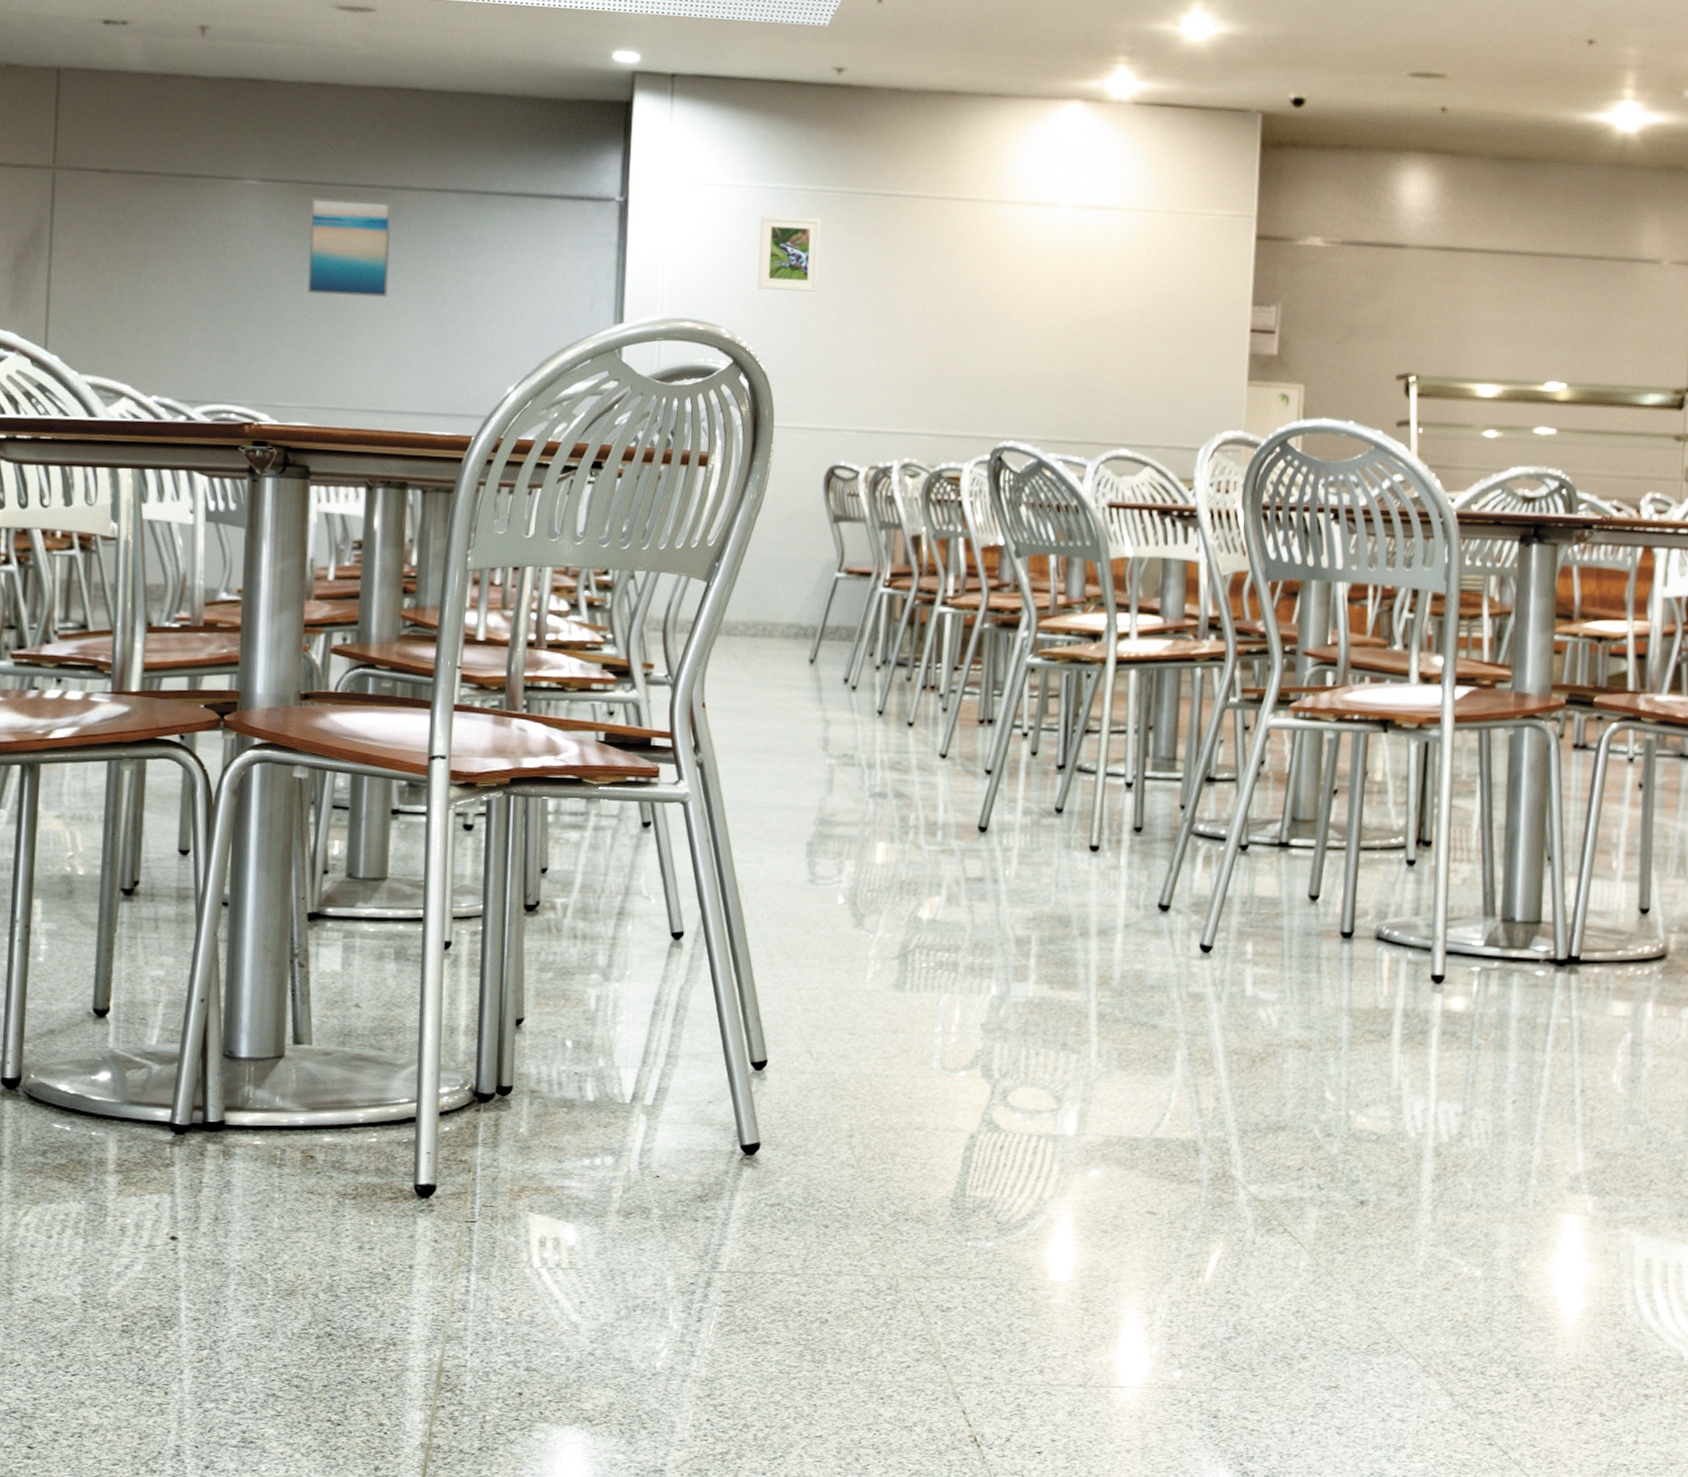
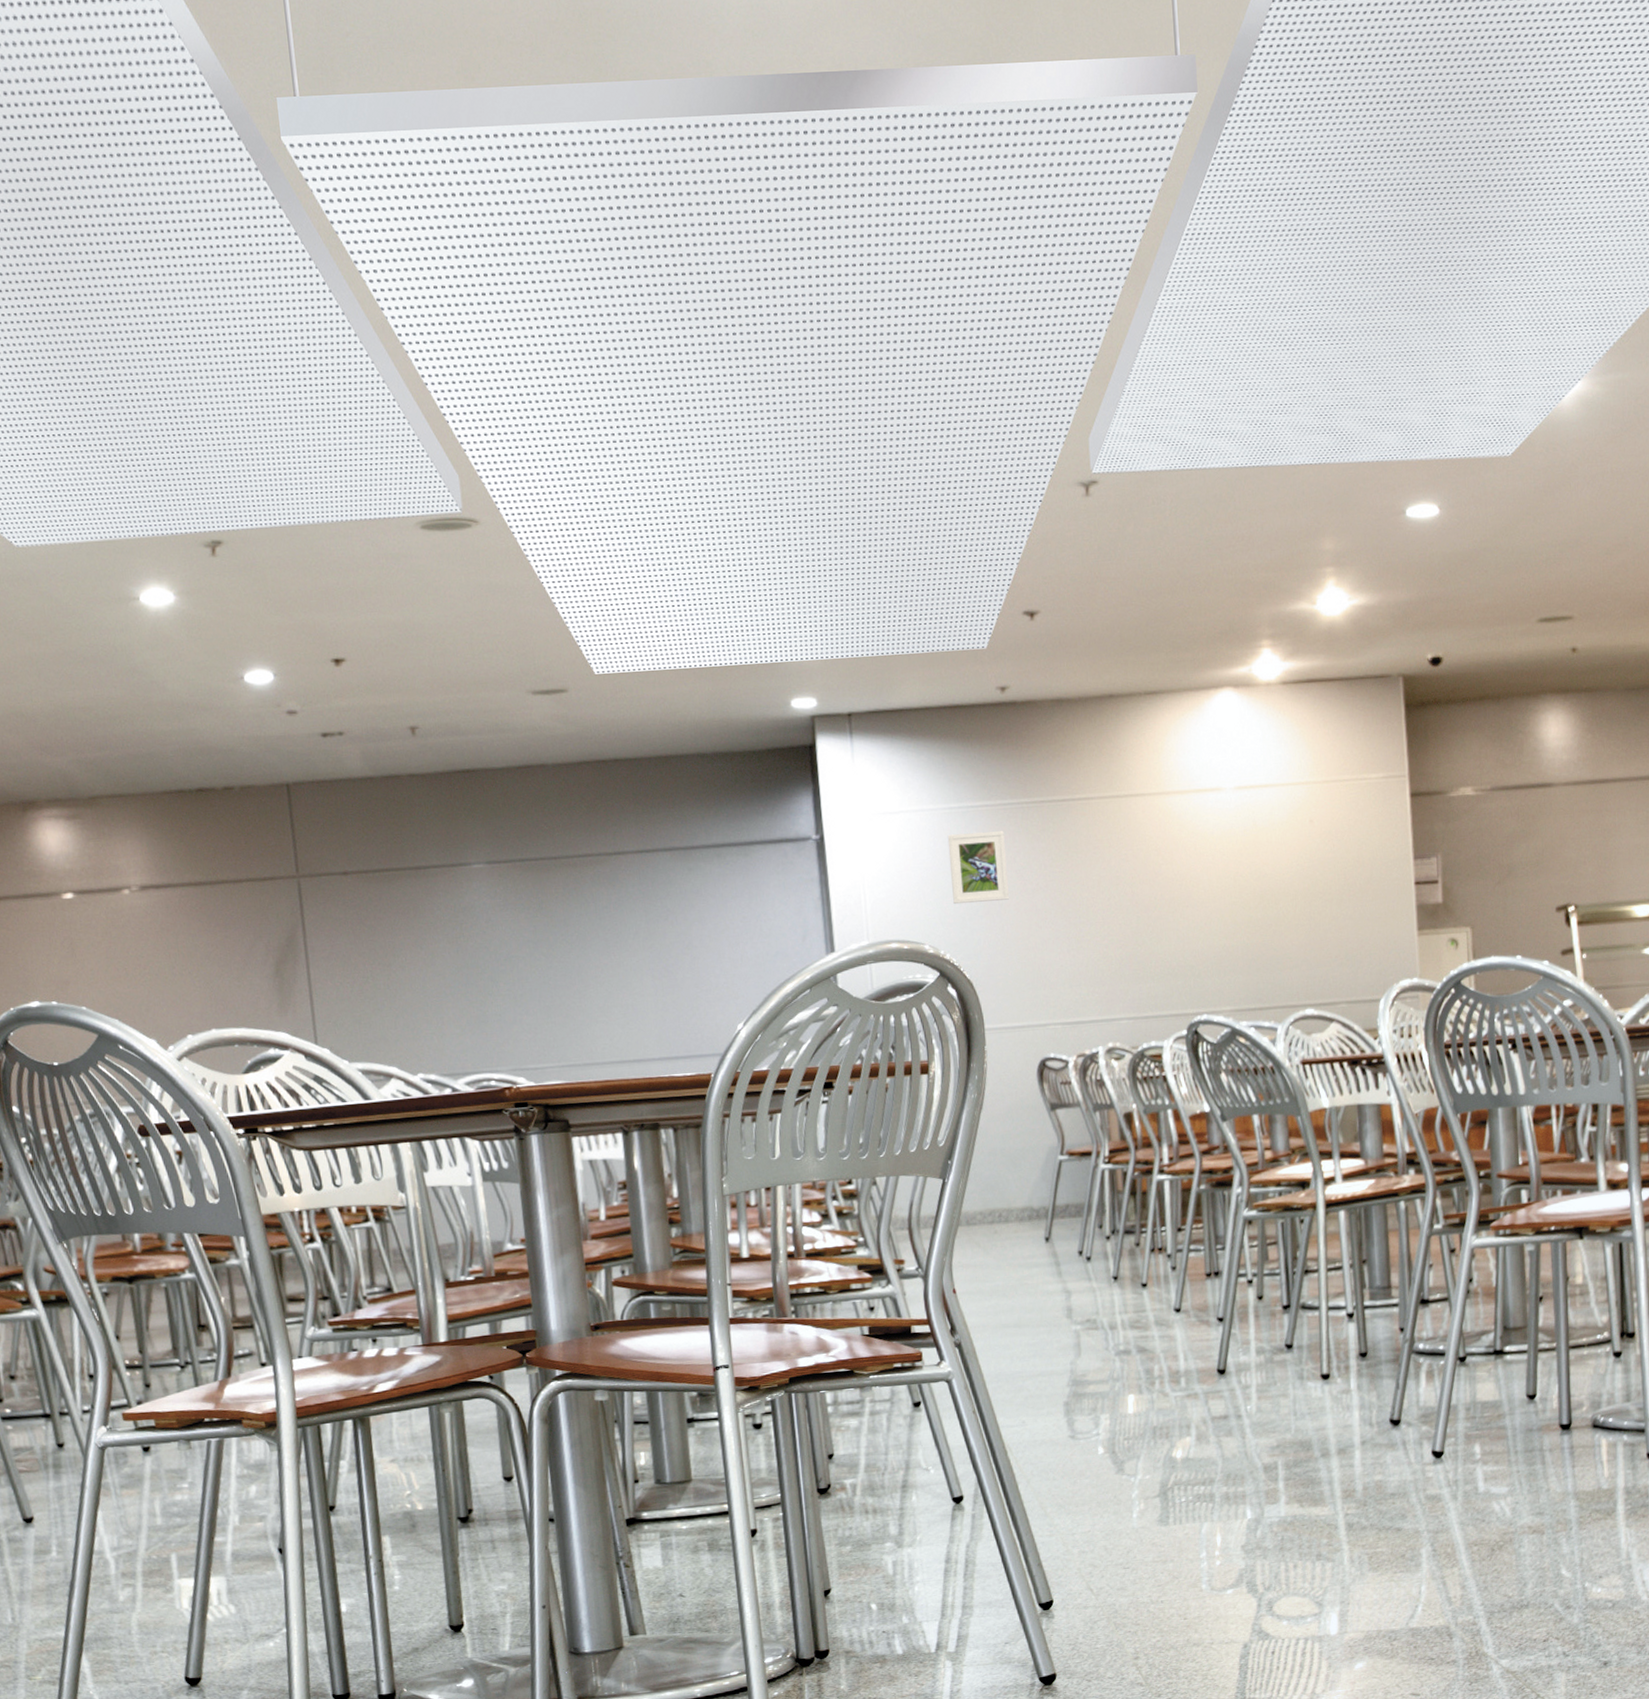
wall art: present [307,197,391,297] -> none [534,868,616,961]

